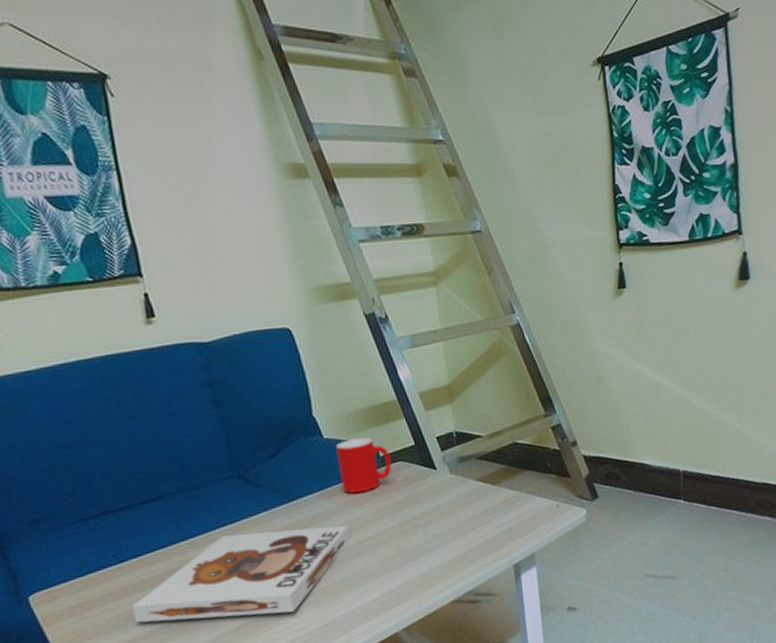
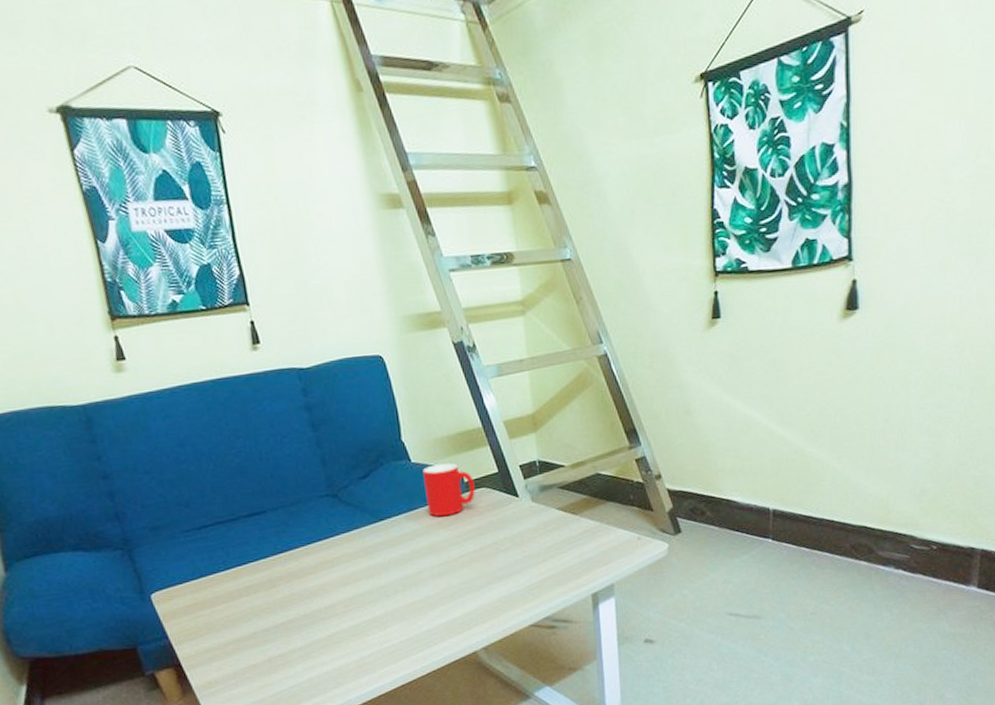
board game: present [132,525,351,623] -> none [237,546,435,626]

